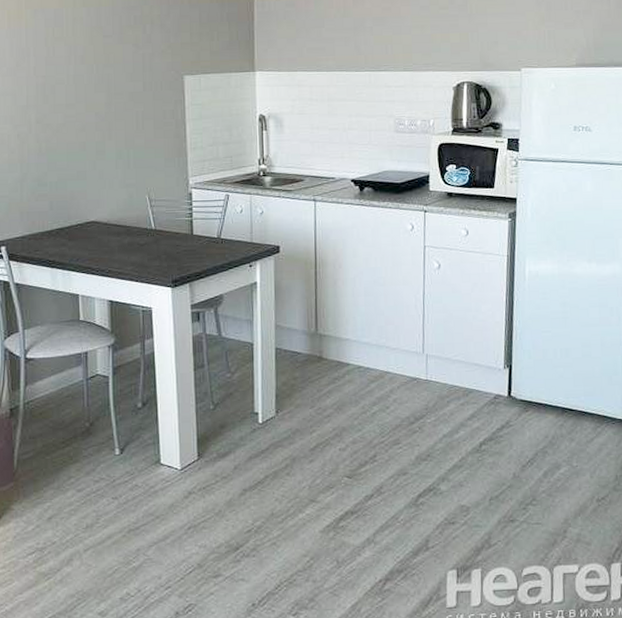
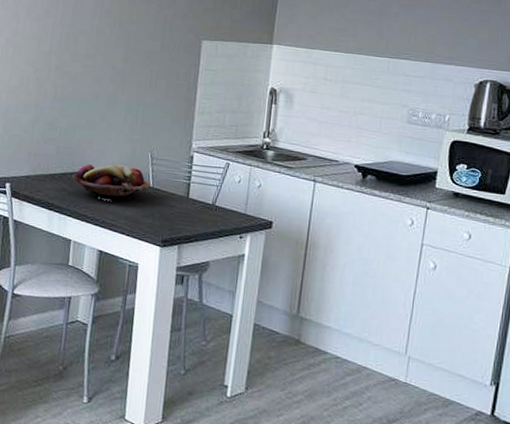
fruit basket: none [69,211,153,247] -> present [71,164,151,199]

